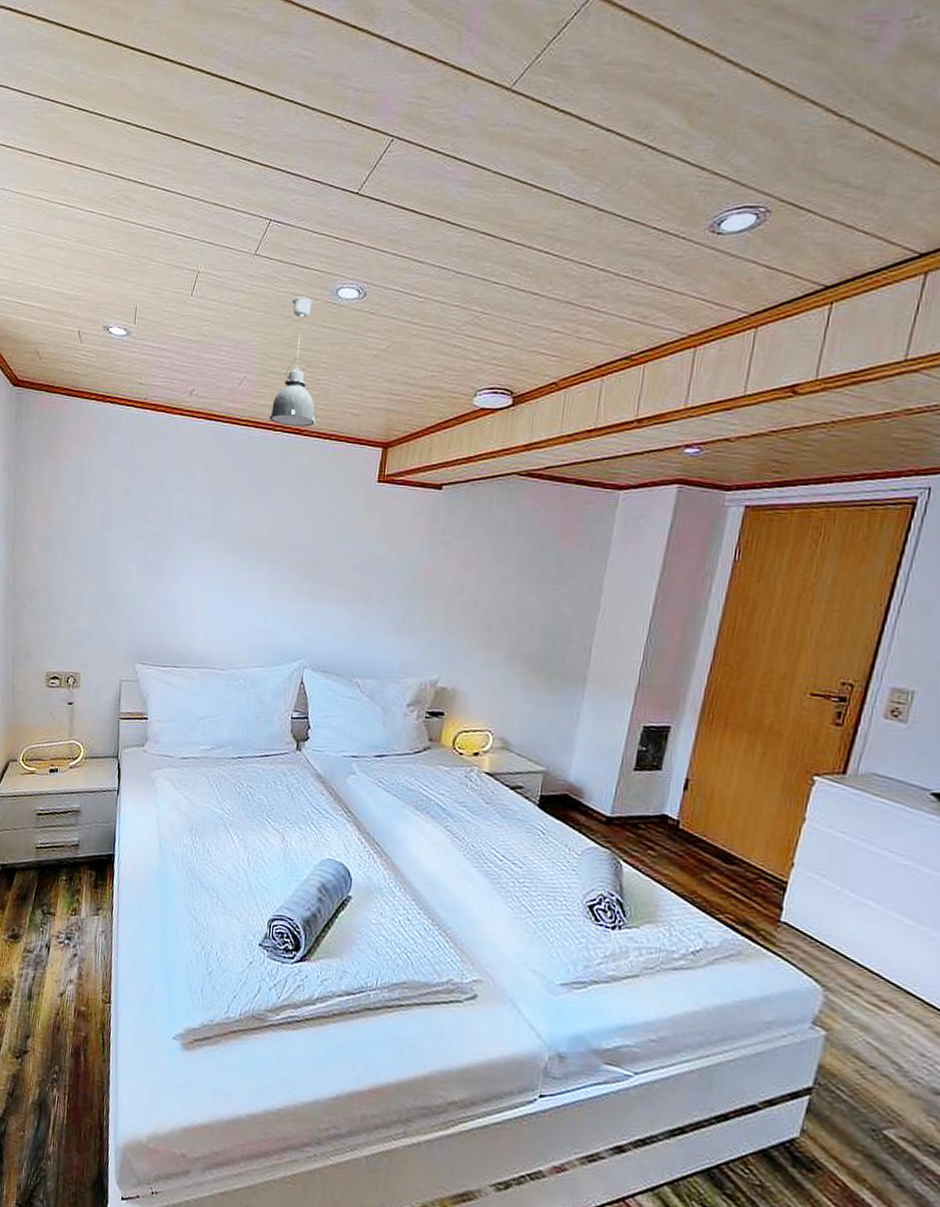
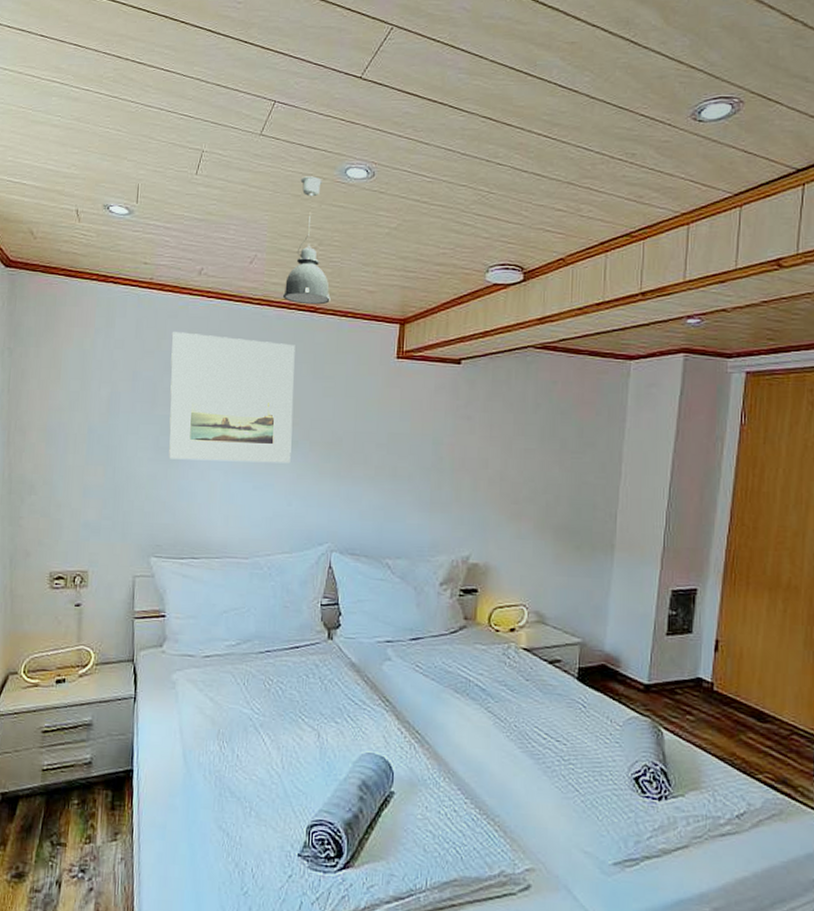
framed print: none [156,451,279,582] -> present [169,332,295,464]

